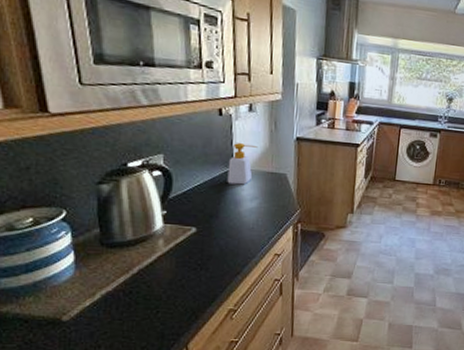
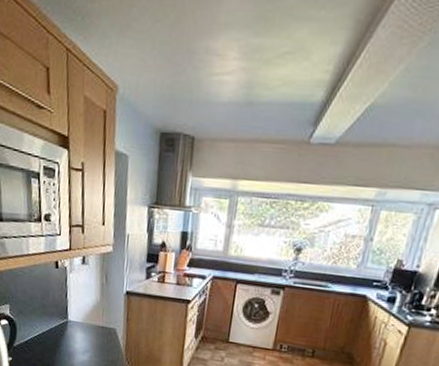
soap bottle: present [227,142,258,185] -> none [62,295,90,338]

